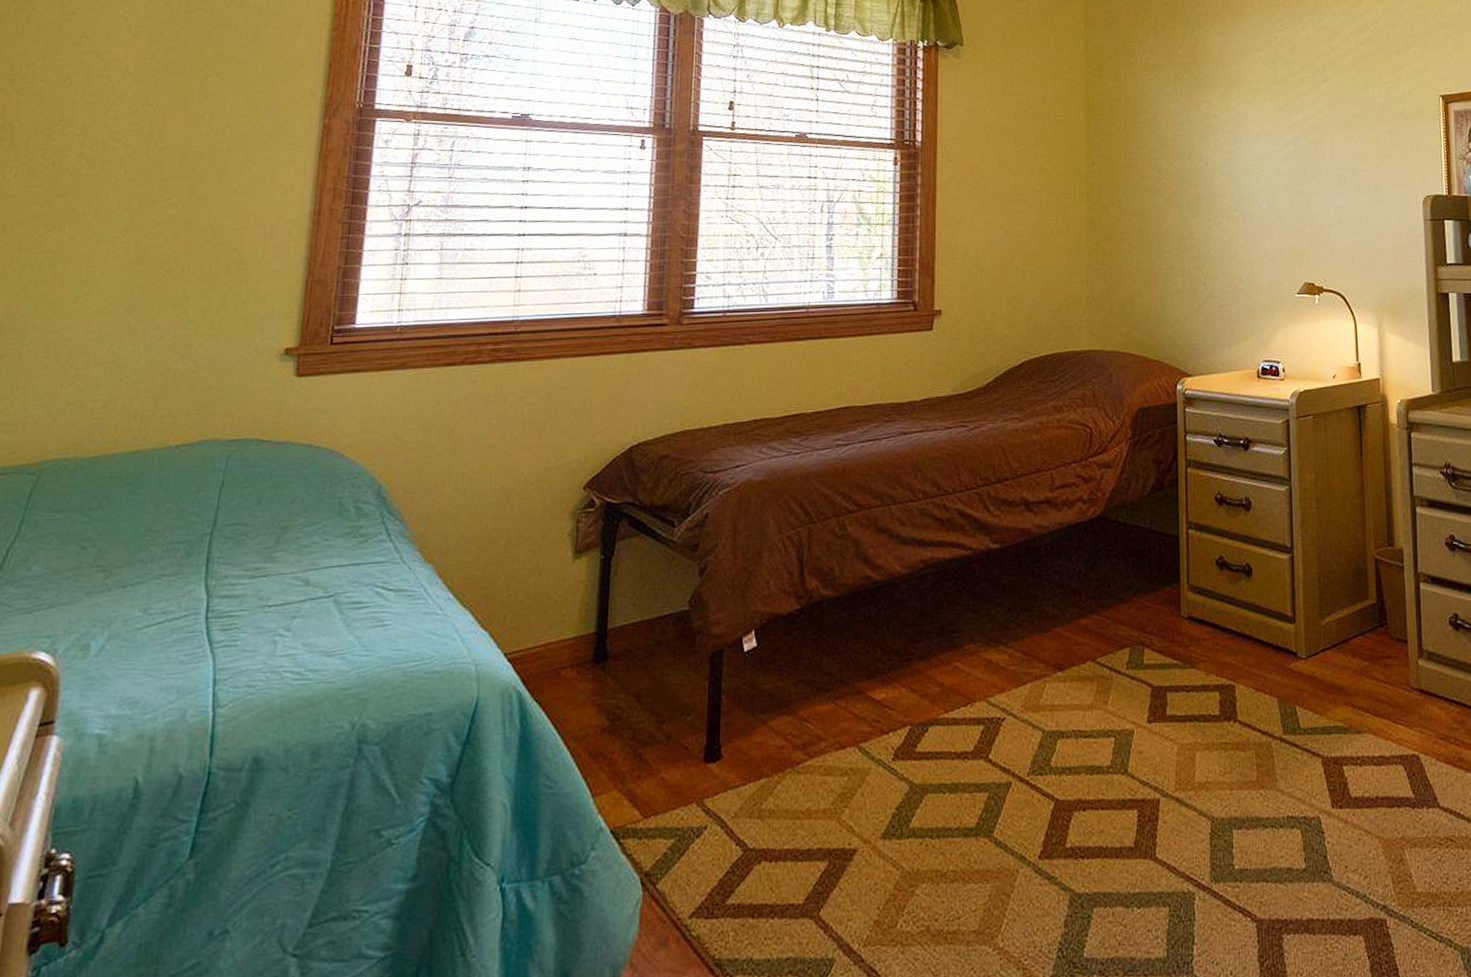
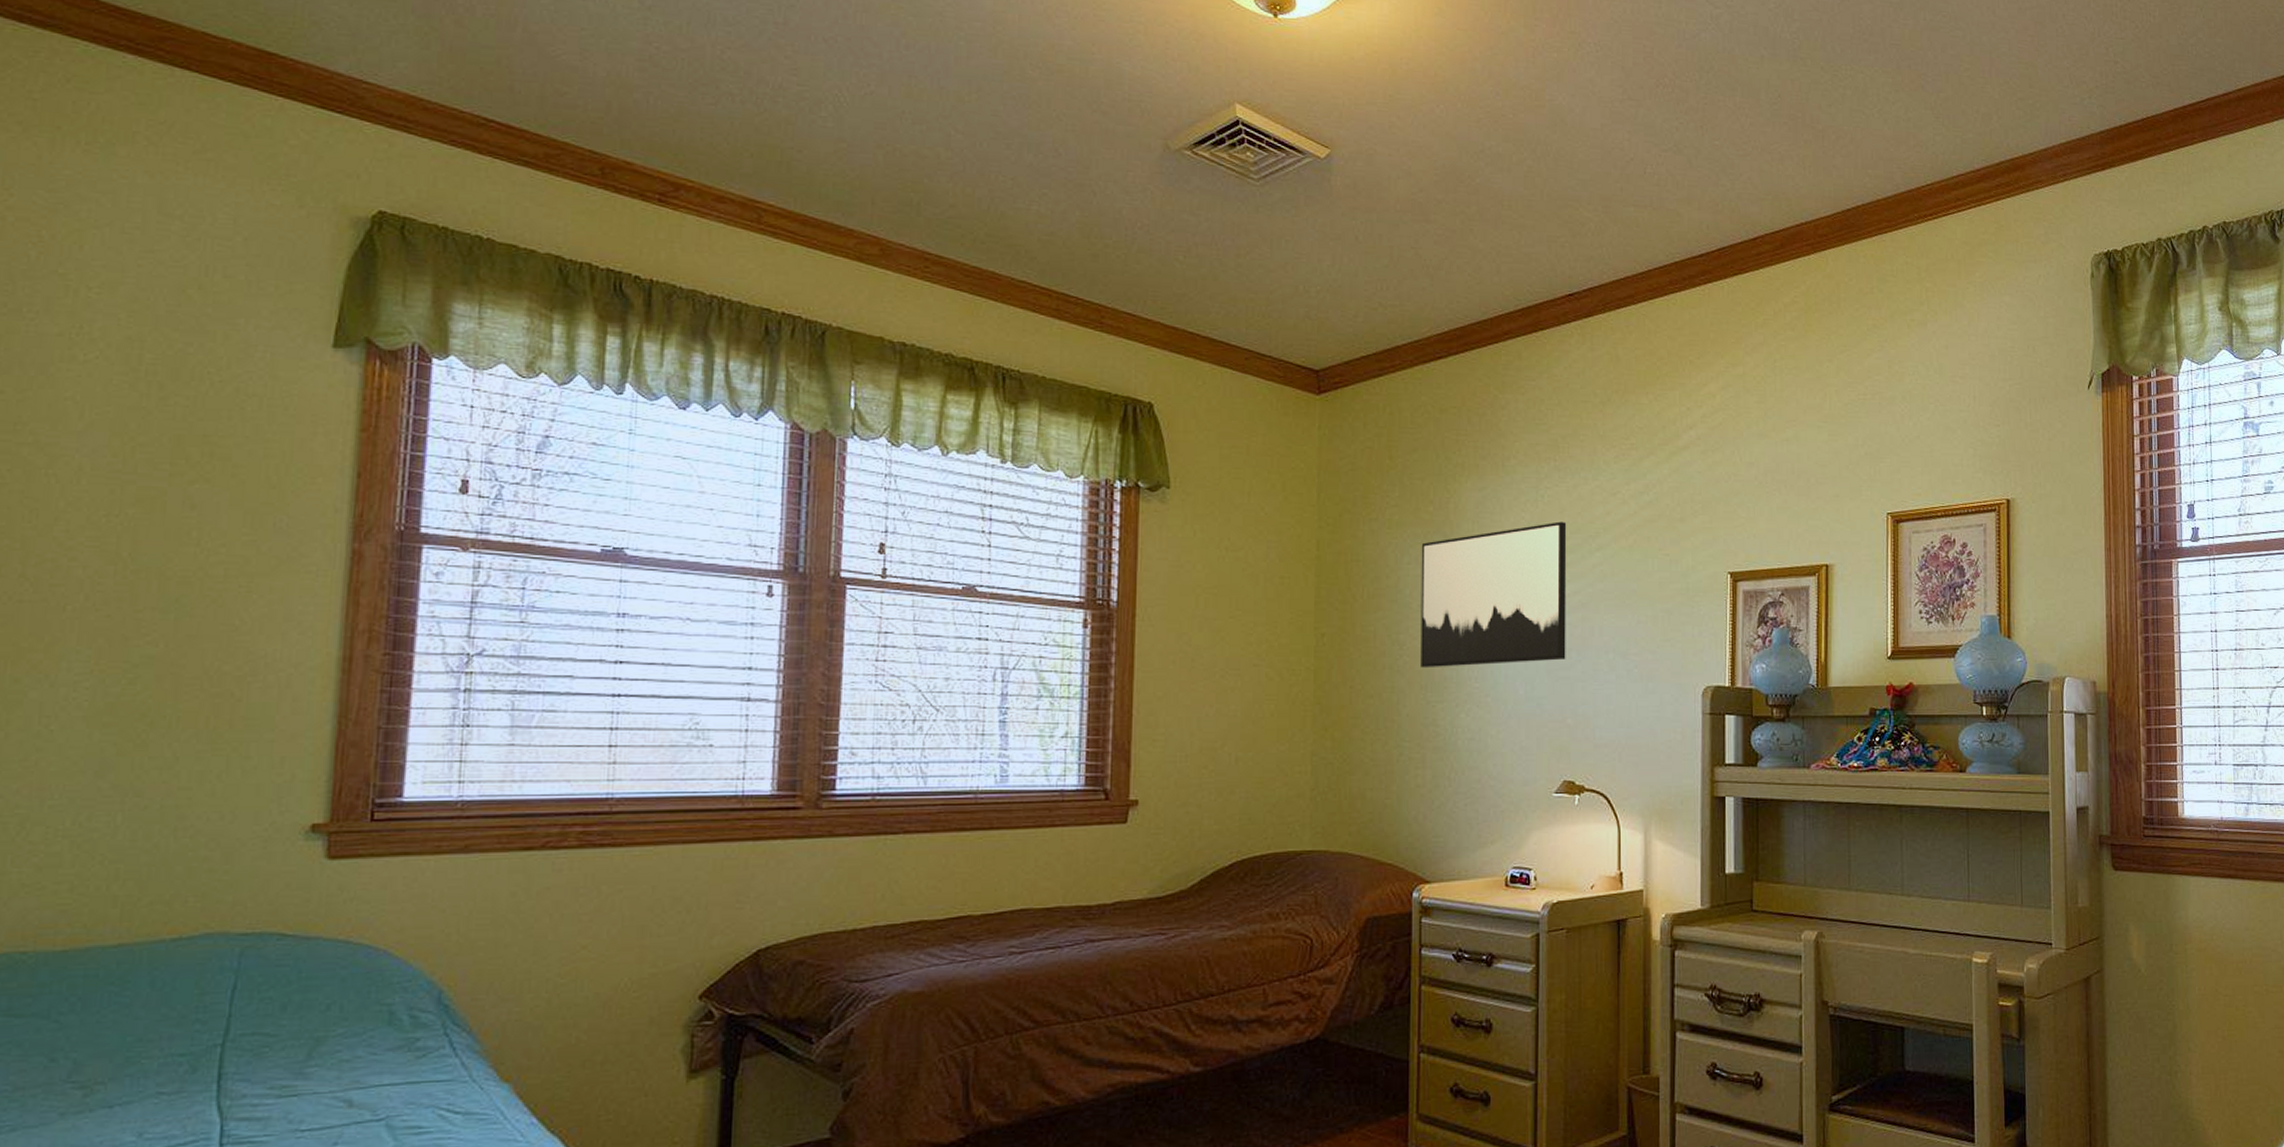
wall art: none [1173,58,1302,189] -> present [1421,521,1567,669]

